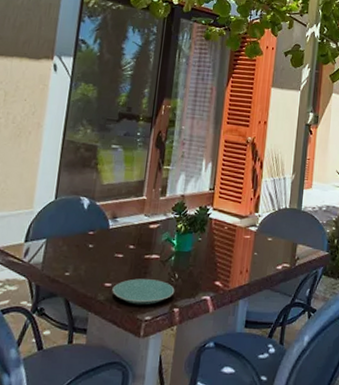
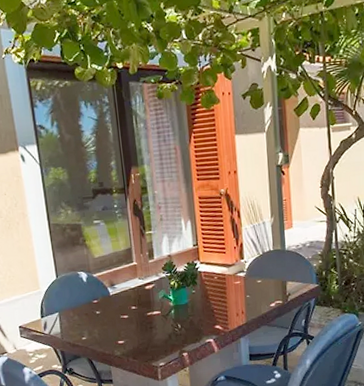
plate: present [112,278,175,305] -> none [125,332,181,355]

